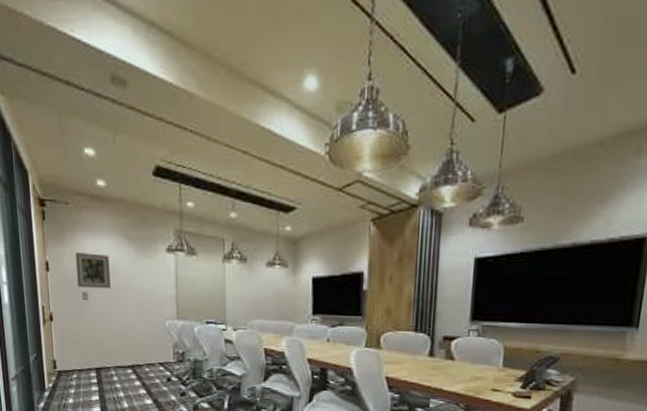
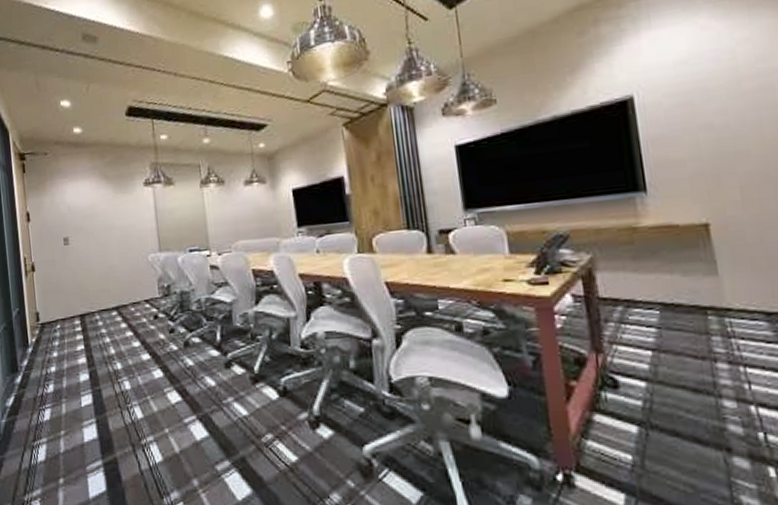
wall art: present [75,251,111,288] -> none [54,197,91,233]

